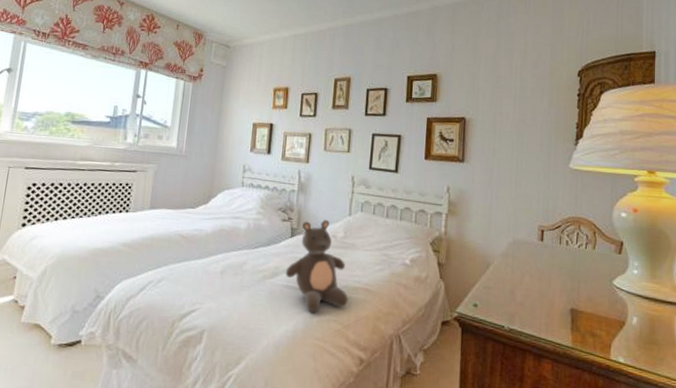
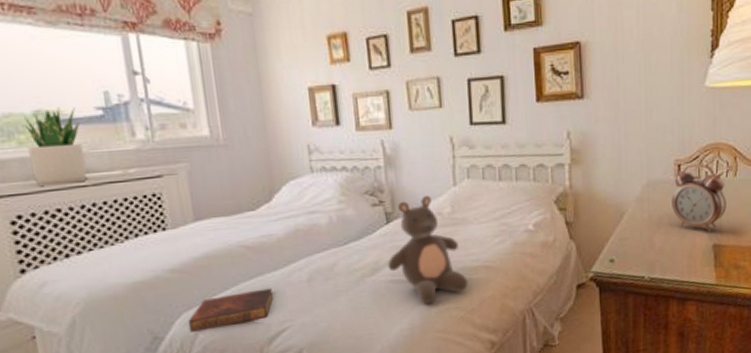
planter: none [52,112,93,167] -> present [24,107,87,187]
book: none [123,272,194,298] -> present [188,288,274,333]
alarm clock: none [534,232,585,297] -> present [672,164,726,233]

